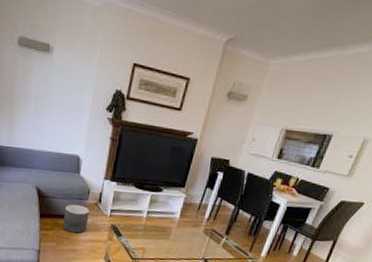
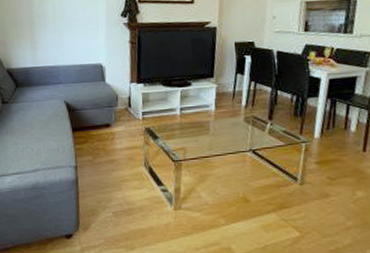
planter: present [62,204,89,234] -> none [96,112,122,143]

